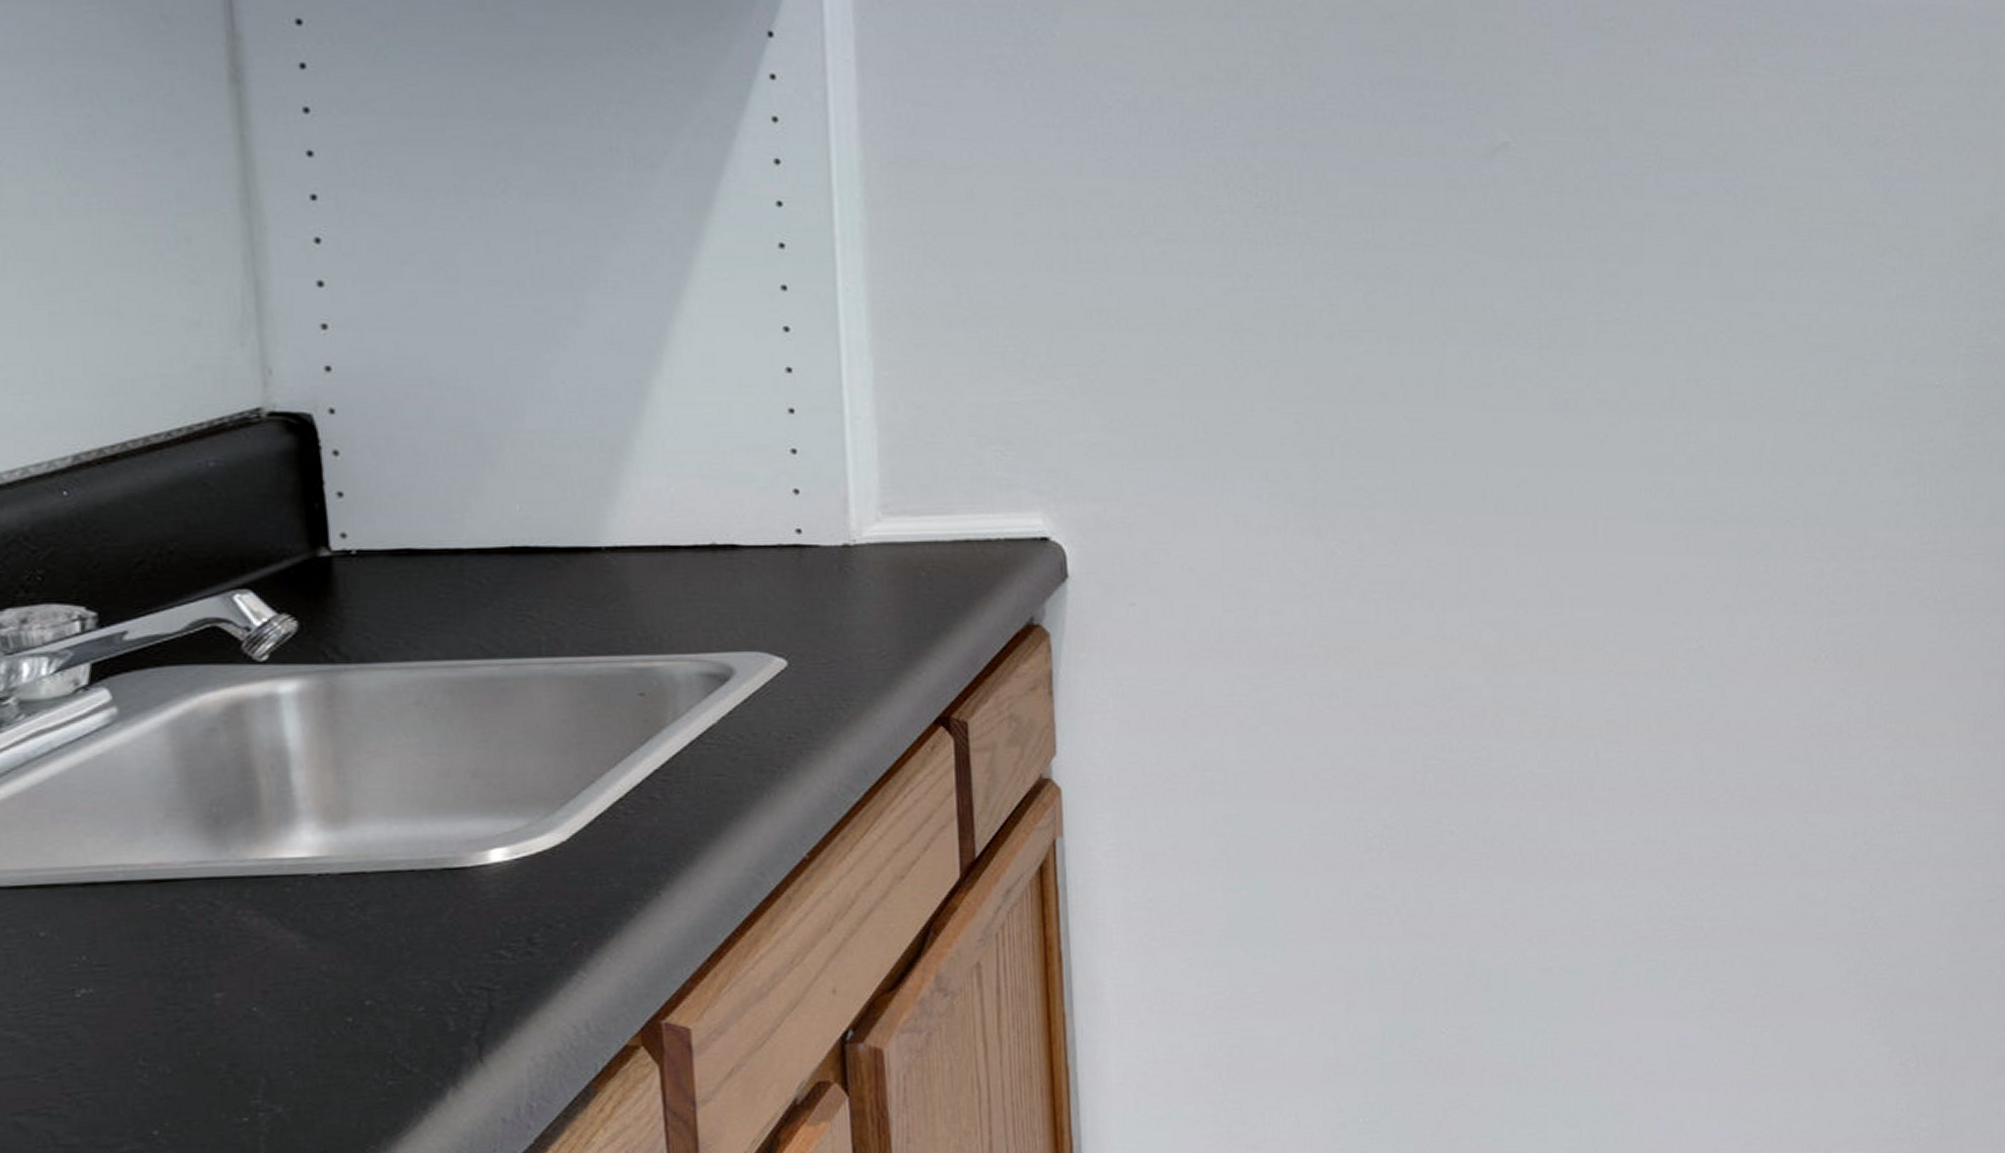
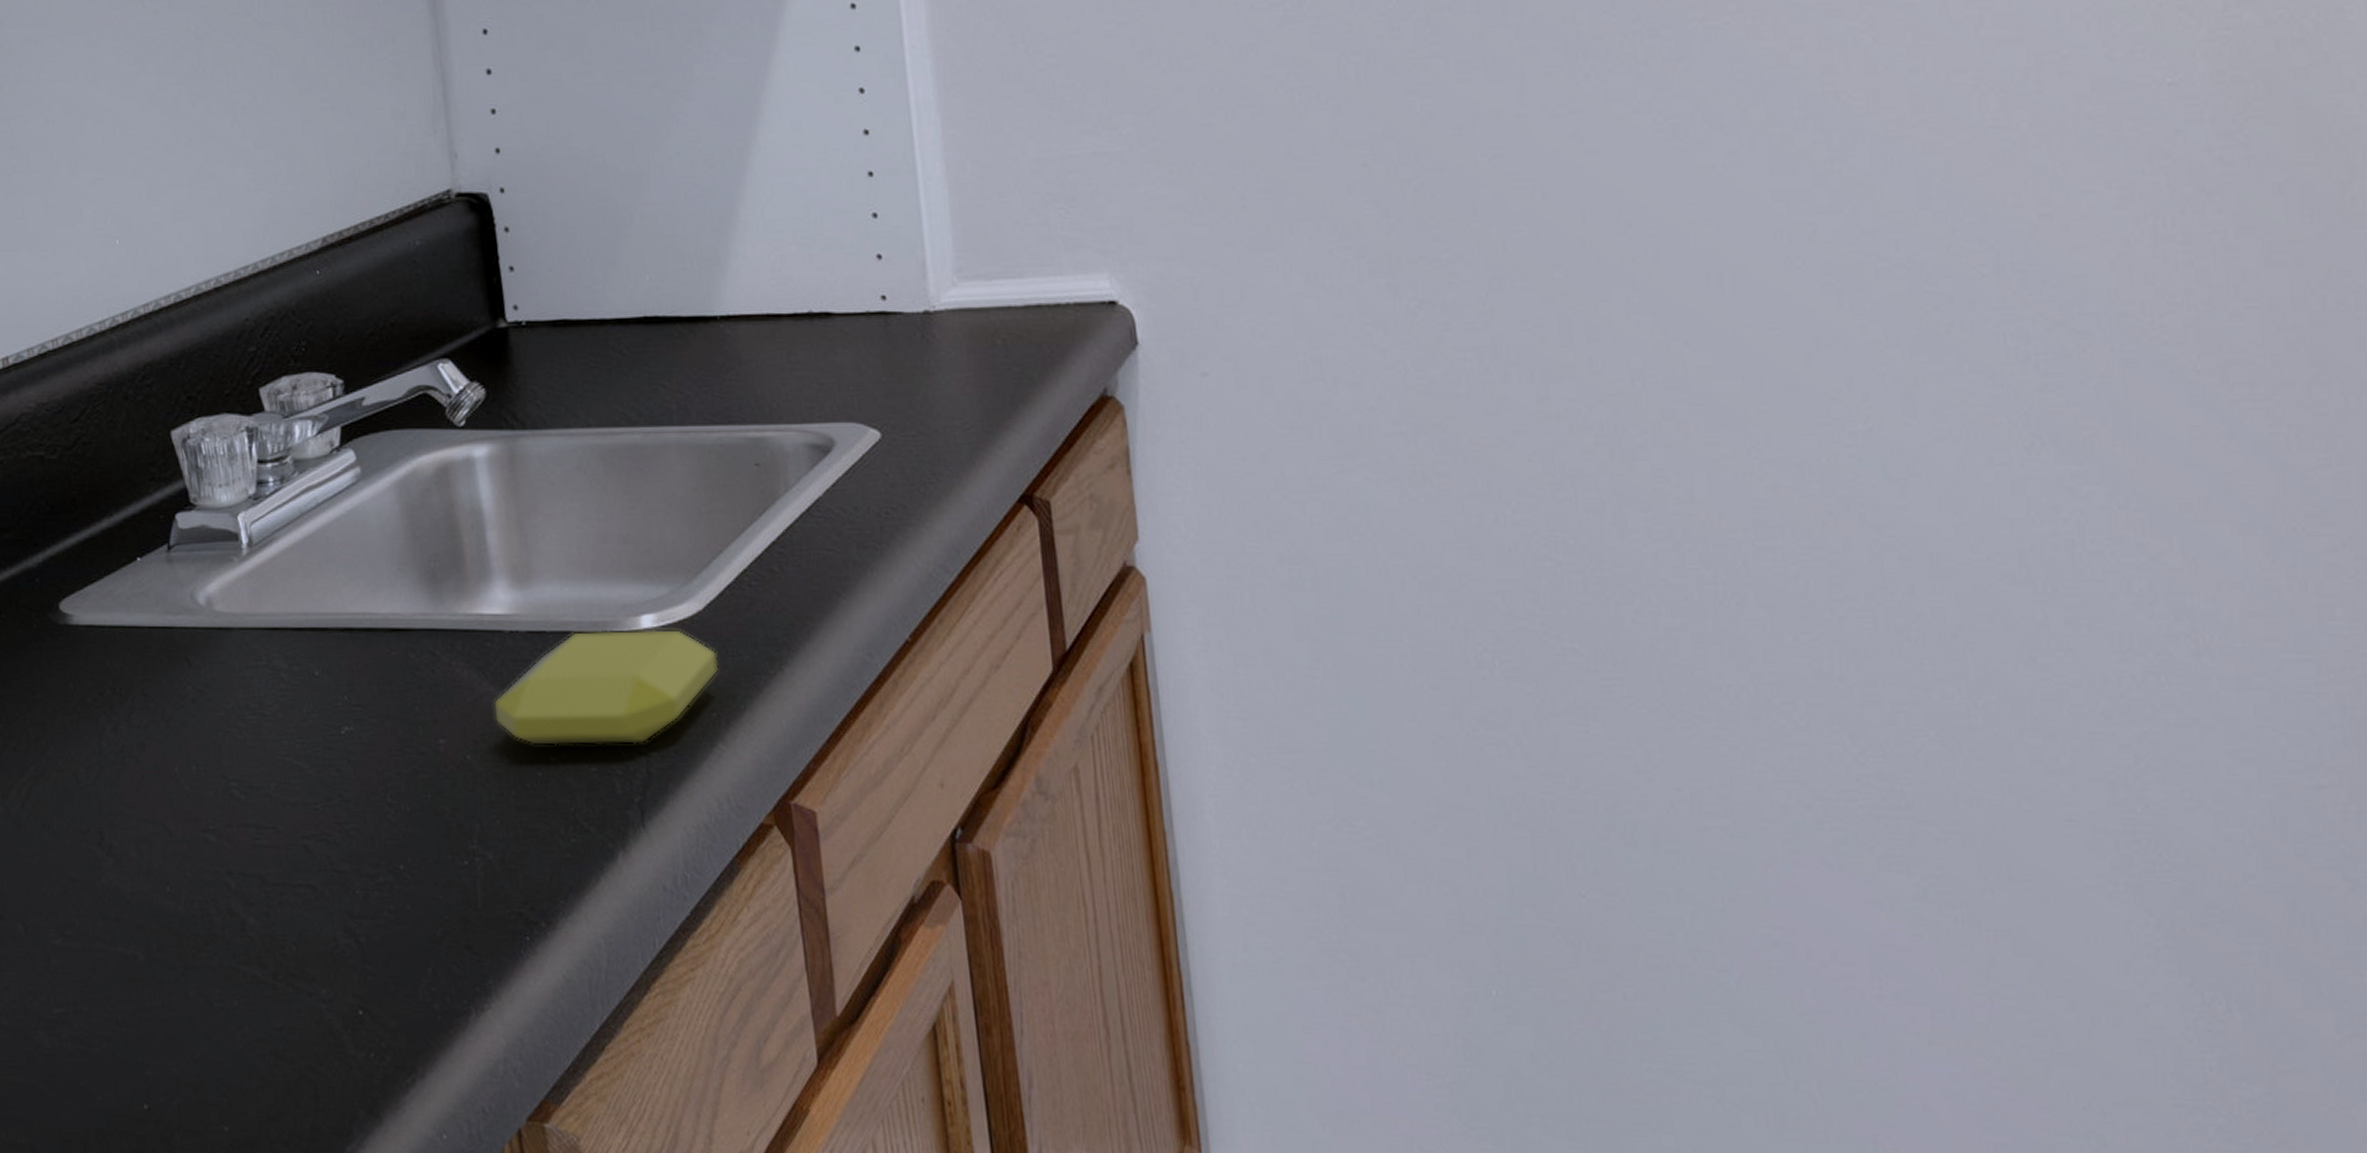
soap bar: none [291,860,583,991] -> present [493,628,719,746]

